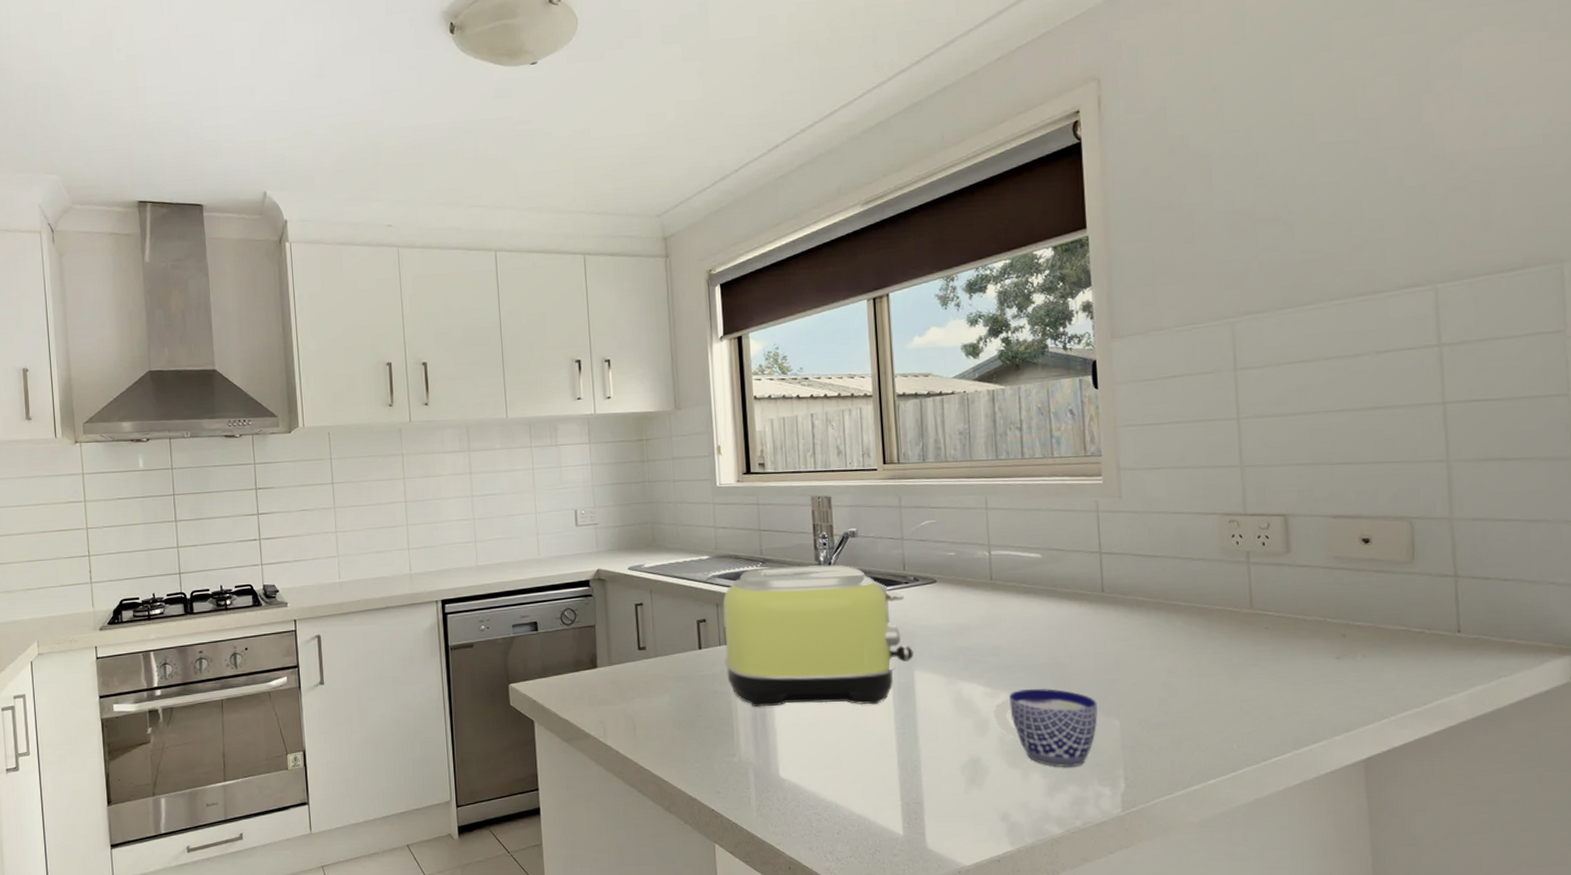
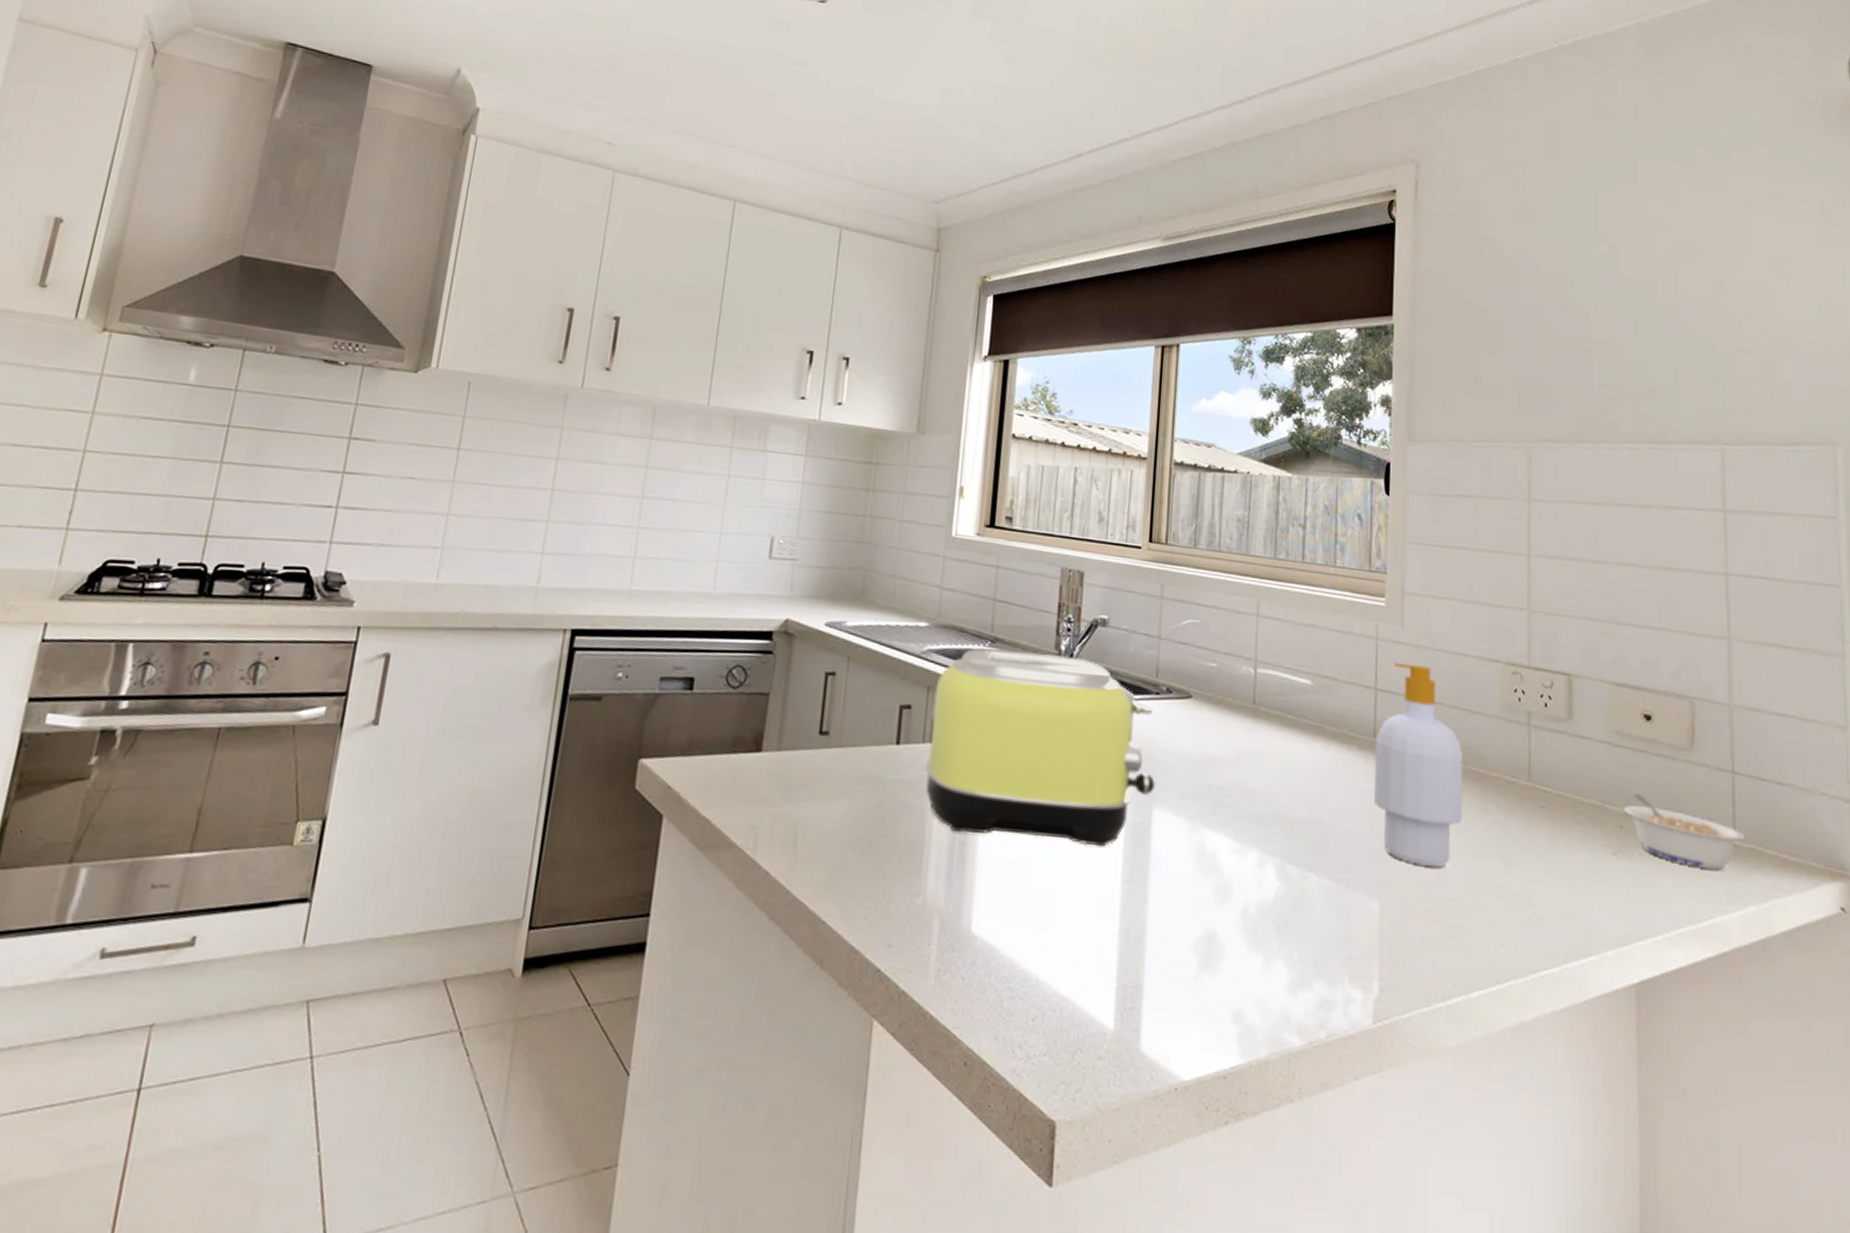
cup: present [993,688,1098,768] -> none [1238,848,1356,958]
soap bottle: none [1103,527,1190,688] -> present [1374,662,1464,867]
legume: none [1345,606,1470,661] -> present [1623,794,1745,870]

